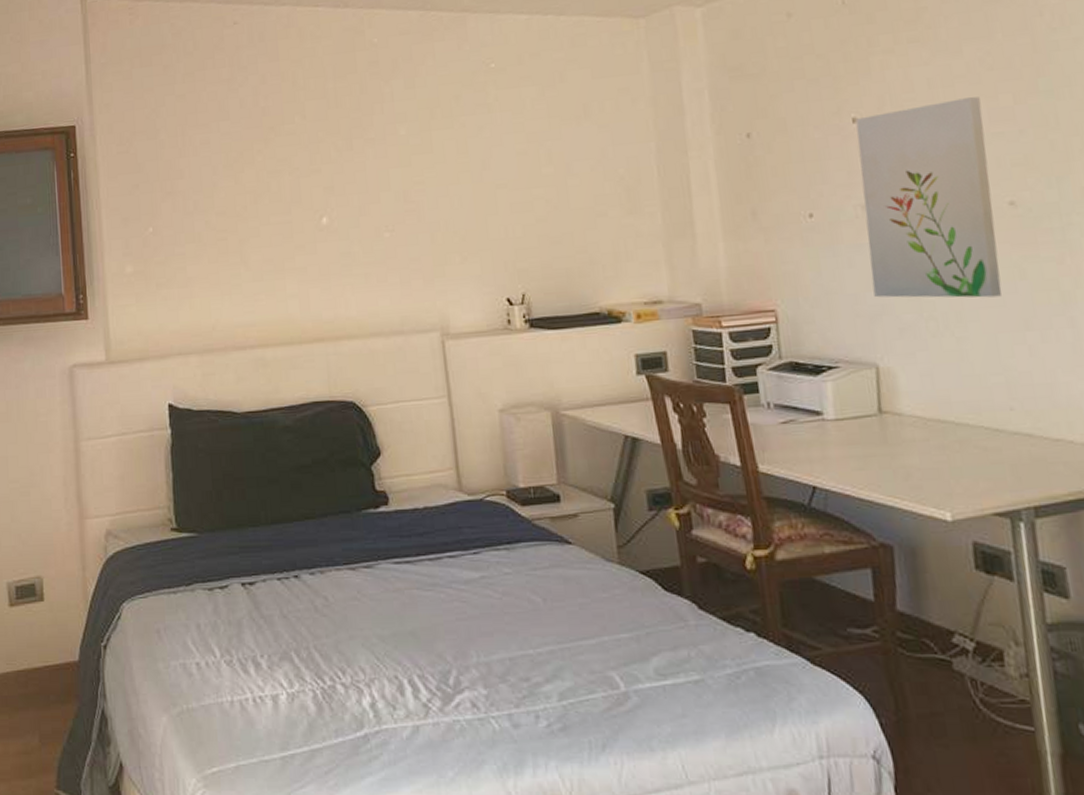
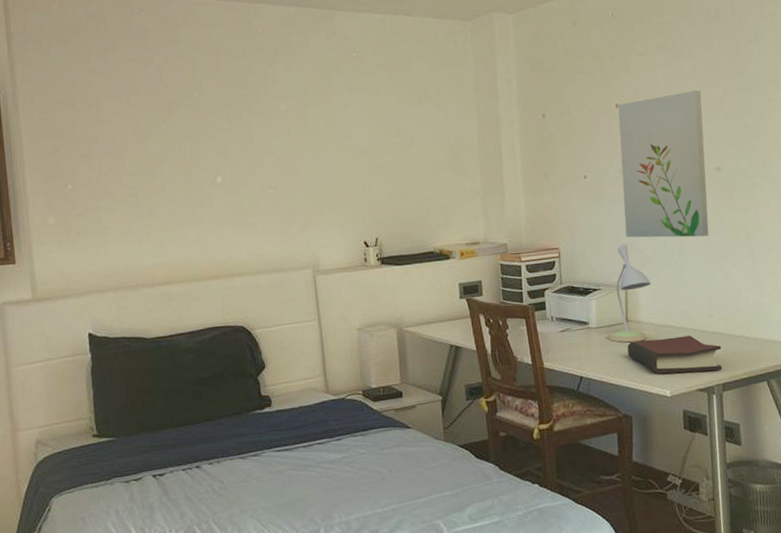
desk lamp: none [852,306,916,442] -> present [608,244,651,343]
hardback book: none [882,435,1034,489] -> present [627,335,723,374]

